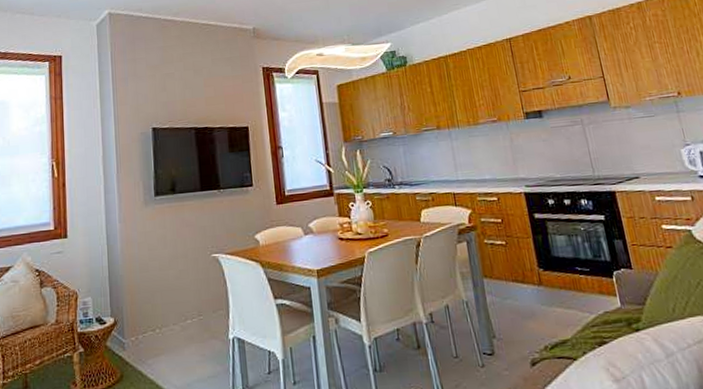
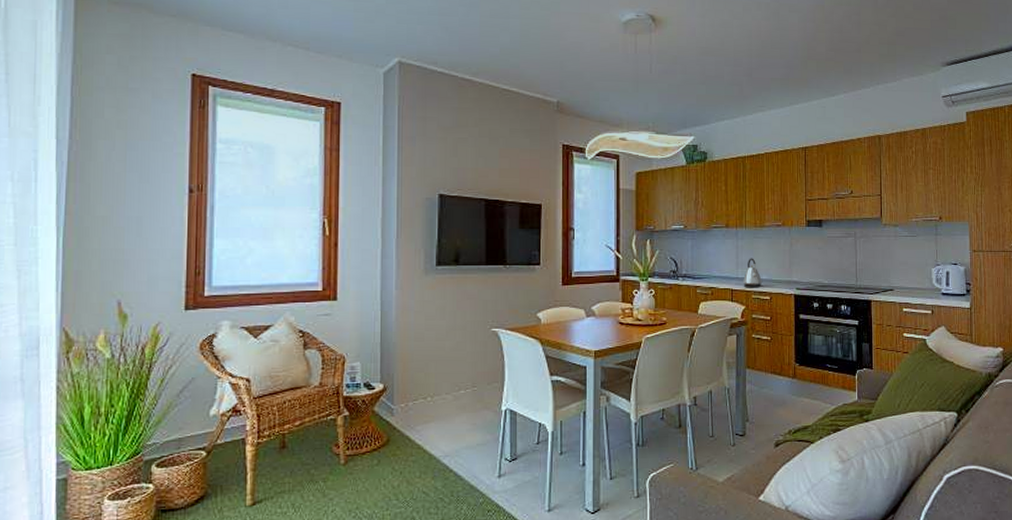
kettle: none [464,158,487,191] -> present [743,258,763,288]

